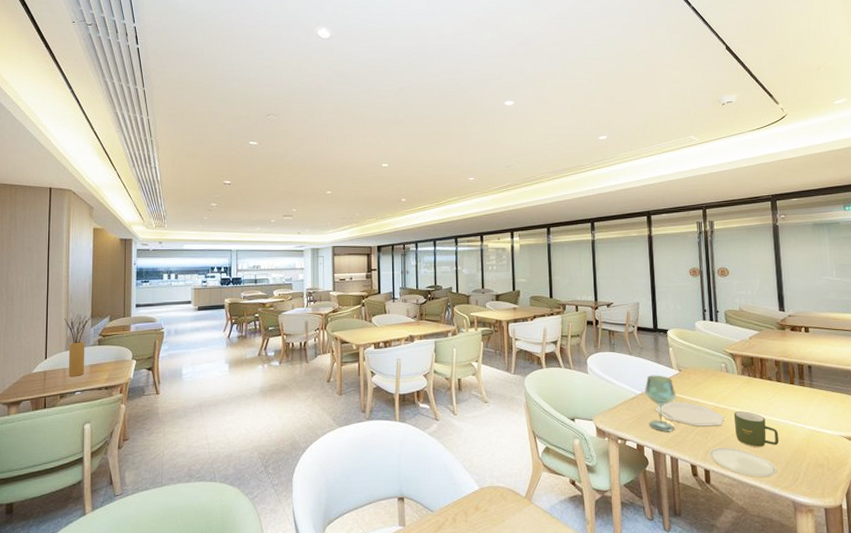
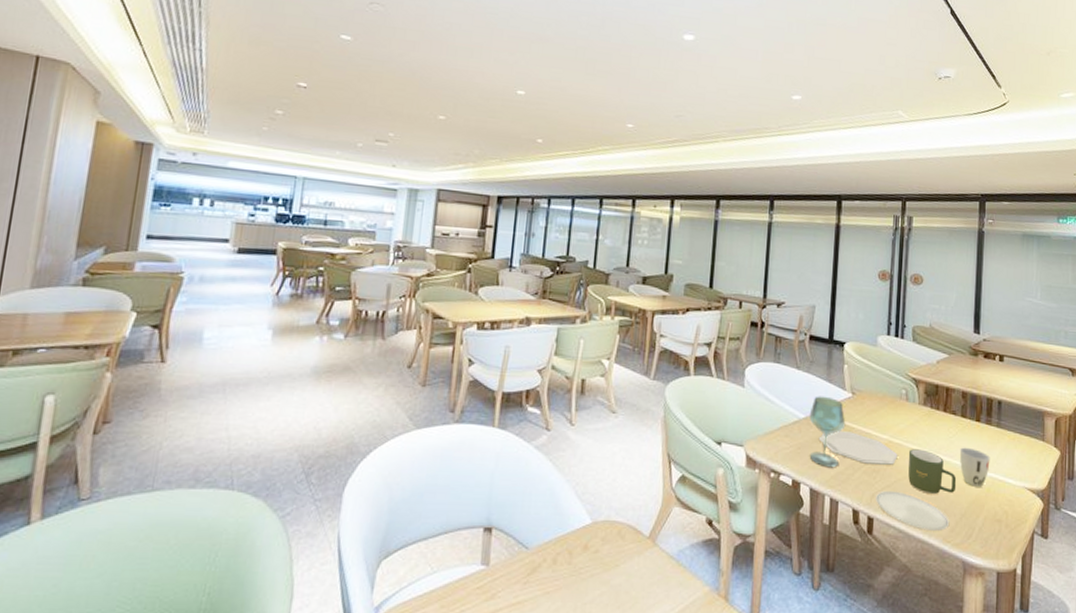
vase: present [64,311,94,377] -> none [29,237,82,328]
cup: none [778,406,807,439] -> present [959,447,990,487]

